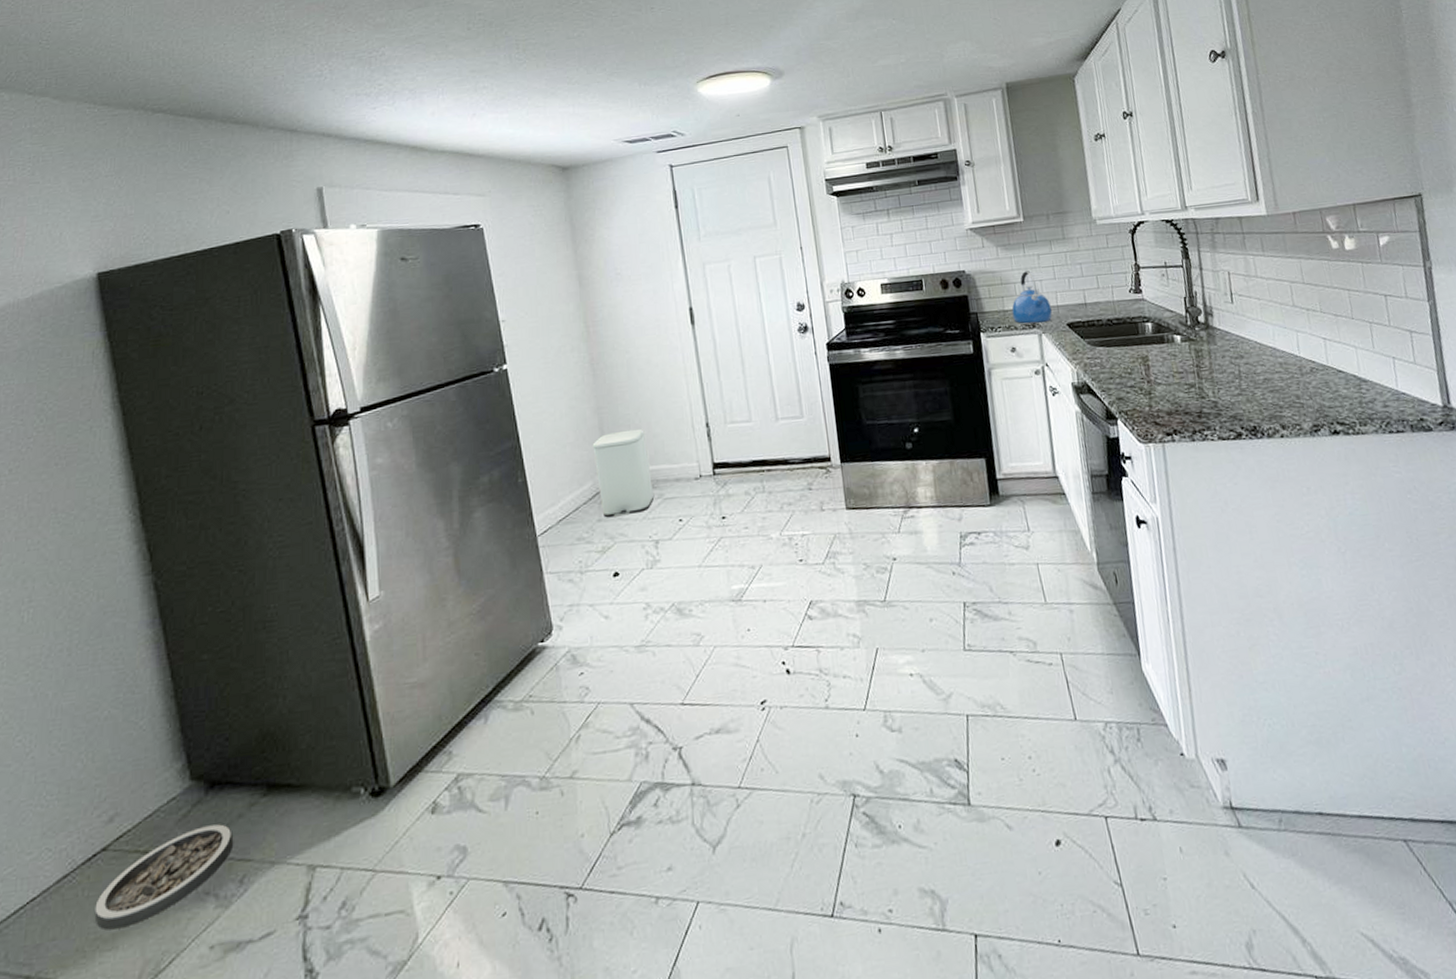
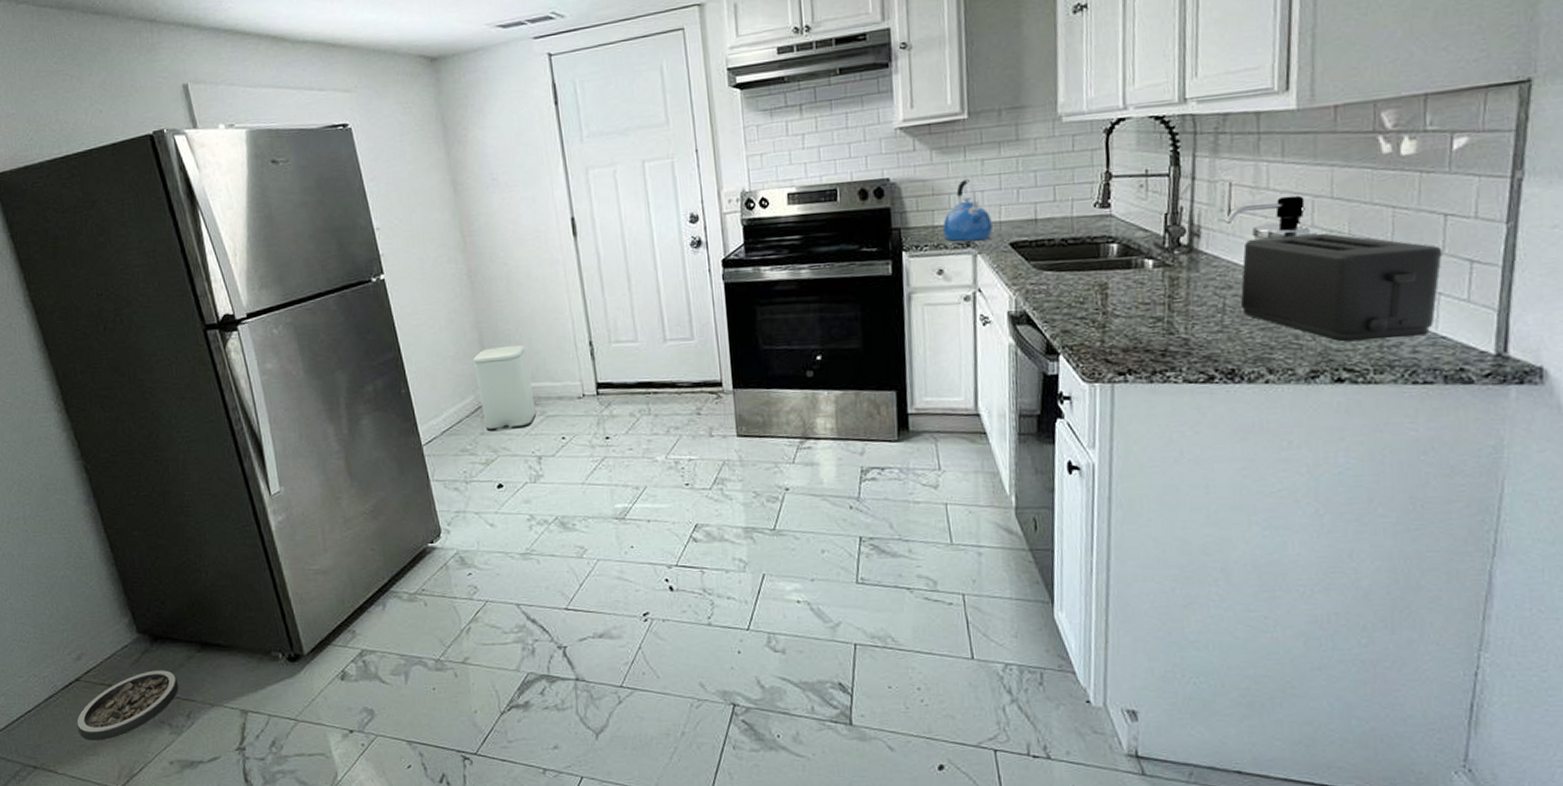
soap dispenser: none [1229,282,1298,318] -> present [1224,195,1317,240]
toaster: none [1246,311,1394,399] -> present [1241,233,1441,342]

